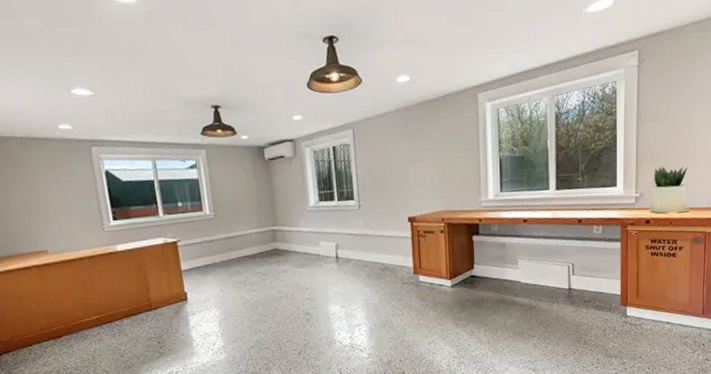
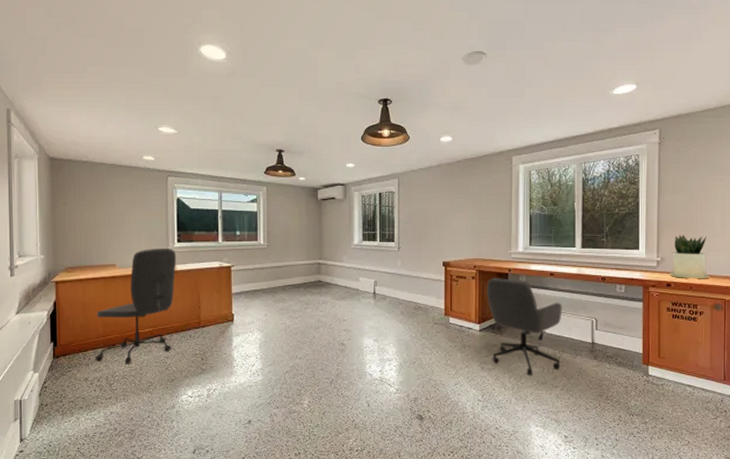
office chair: none [35,227,124,356] -> present [95,248,177,365]
office chair: none [456,229,537,328] -> present [486,277,562,376]

